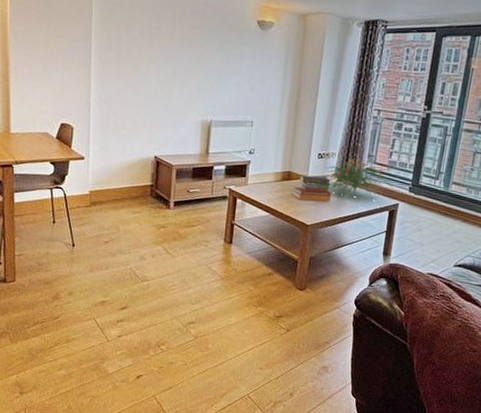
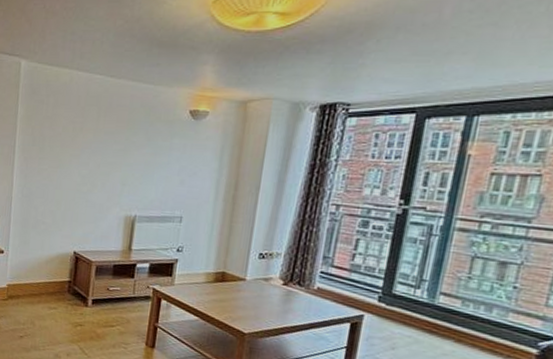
books: present [292,175,332,202] -> none [226,276,276,308]
decorative plant: present [326,158,393,200] -> none [268,260,357,309]

